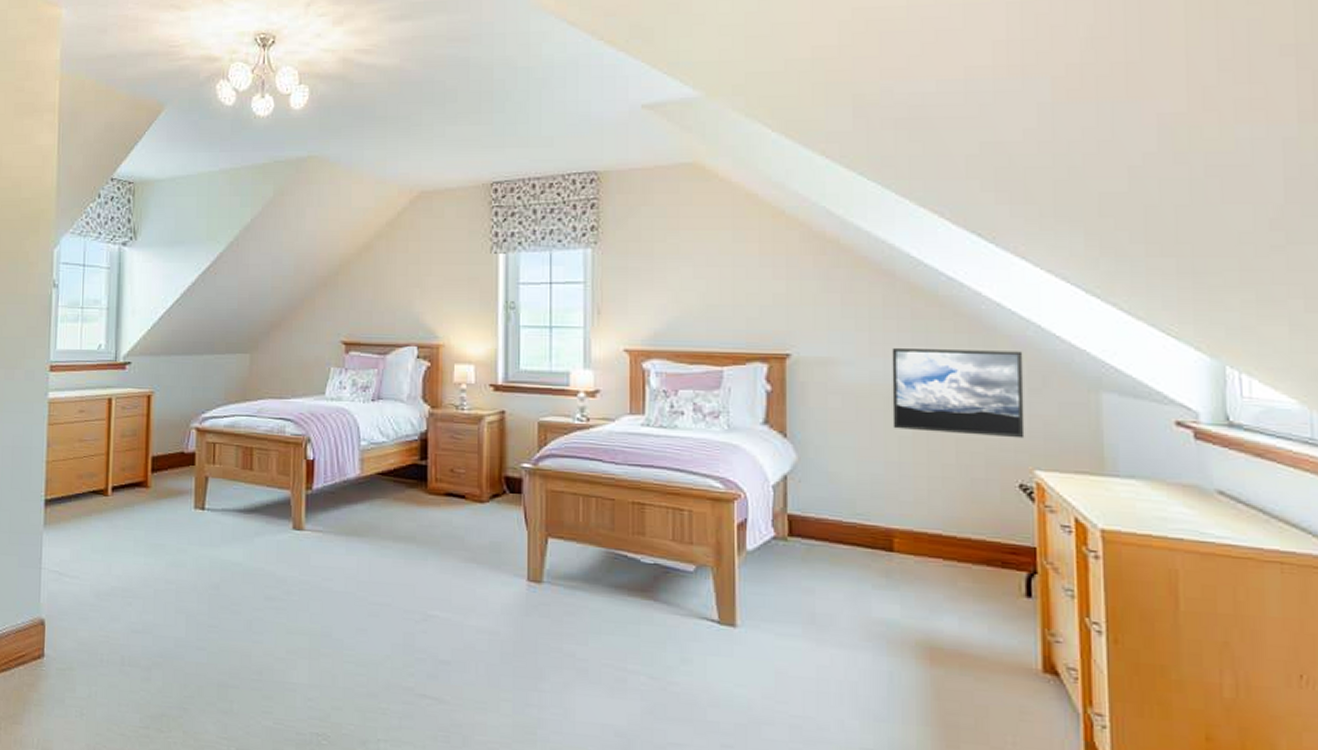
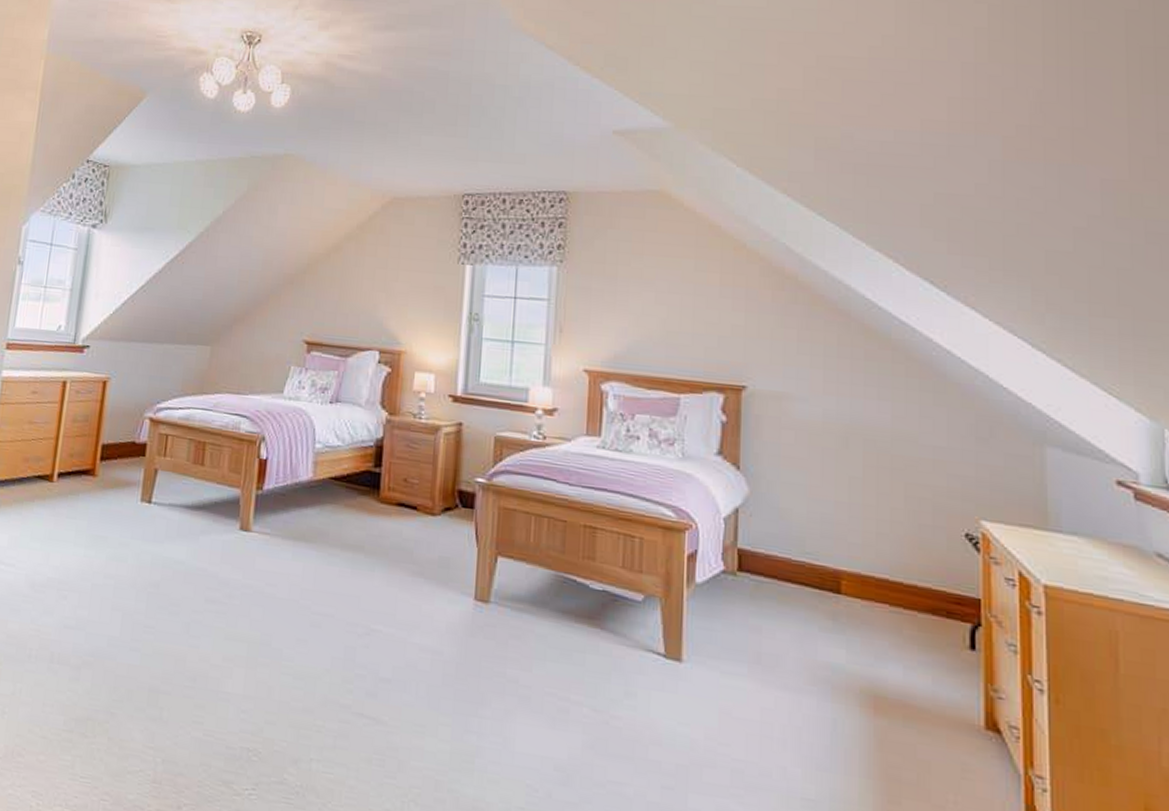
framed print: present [892,348,1025,439] -> none [843,388,972,487]

